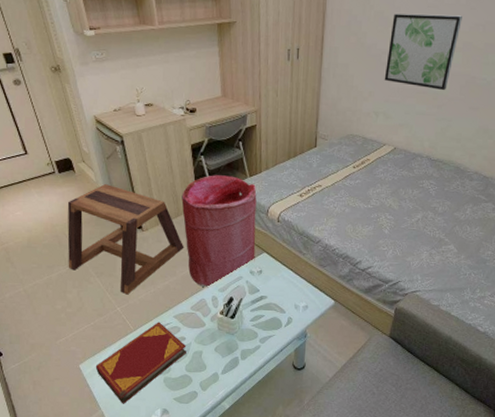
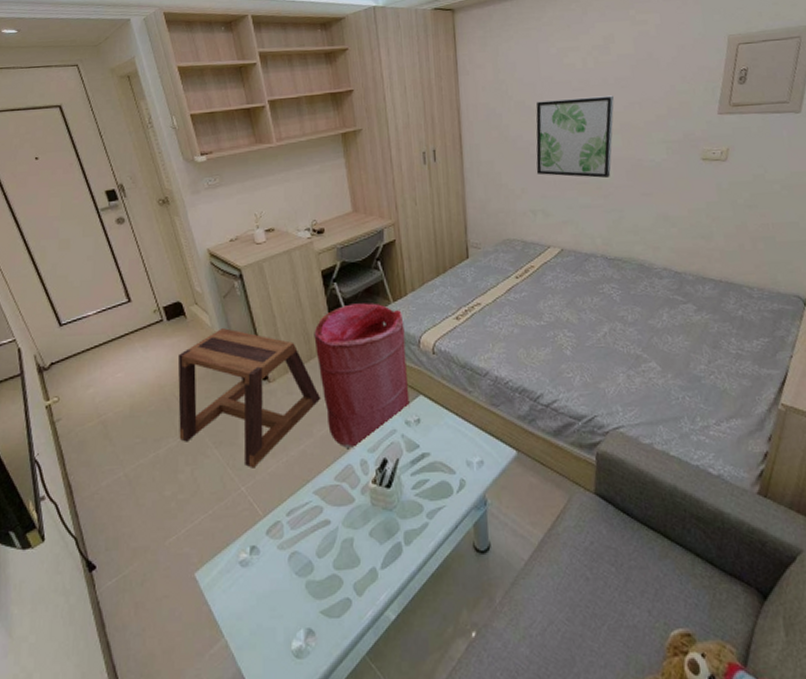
hardback book: present [95,322,188,404] -> none [215,501,334,626]

